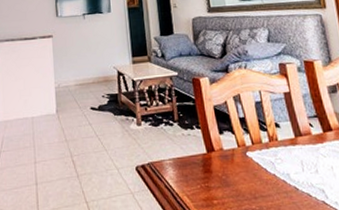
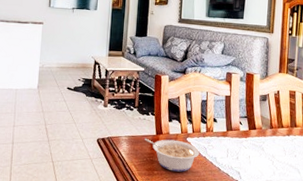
legume: none [193,156,267,198] -> present [144,138,200,172]

